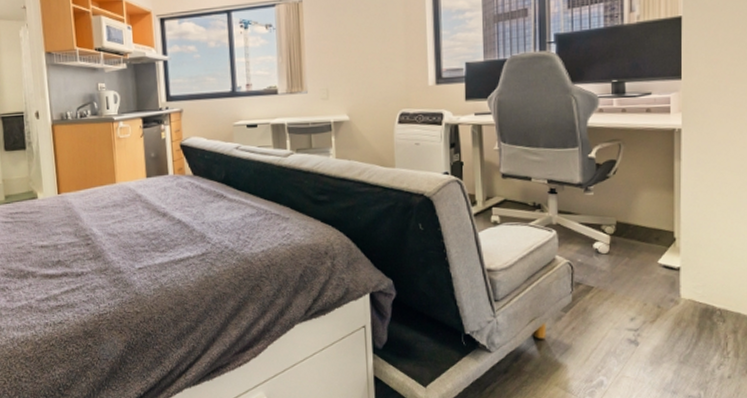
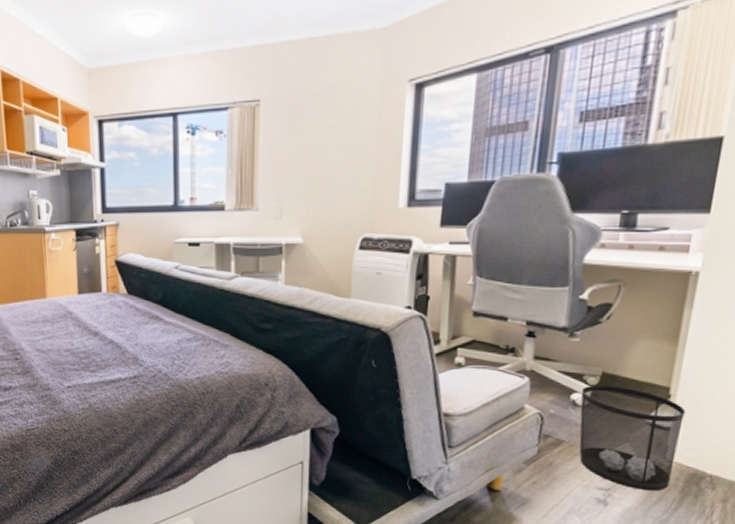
waste bin: none [601,233,690,329] -> present [579,385,685,491]

